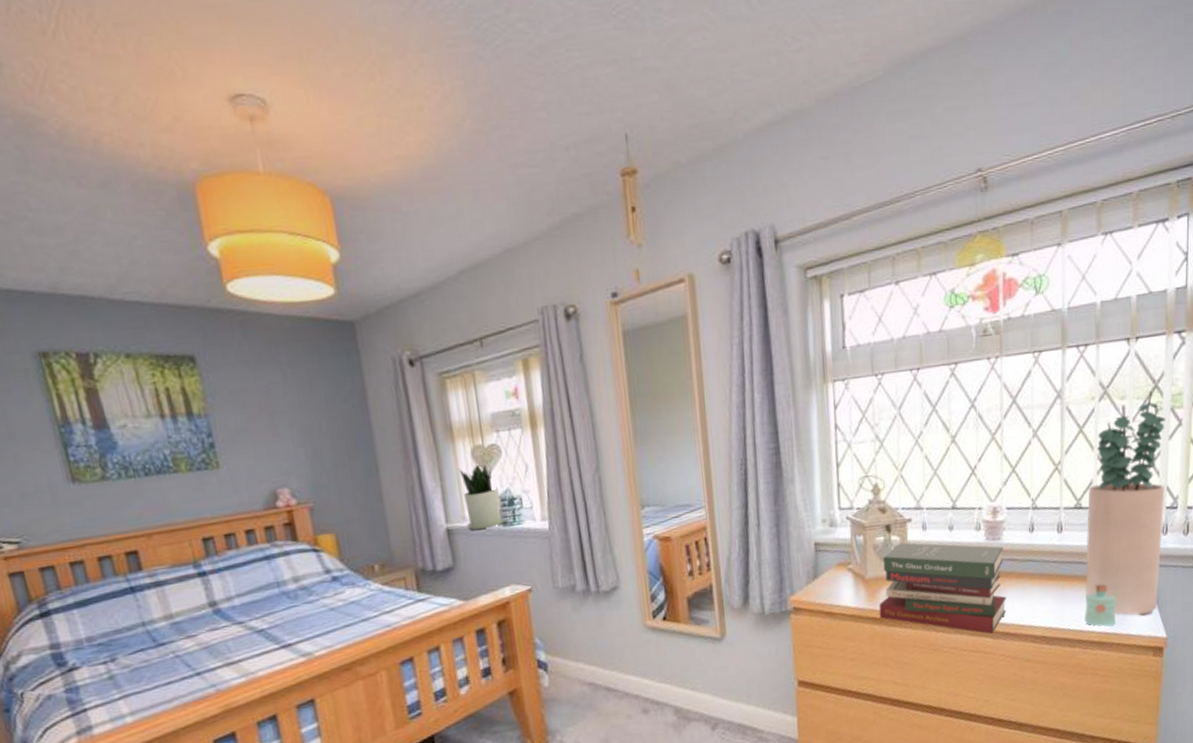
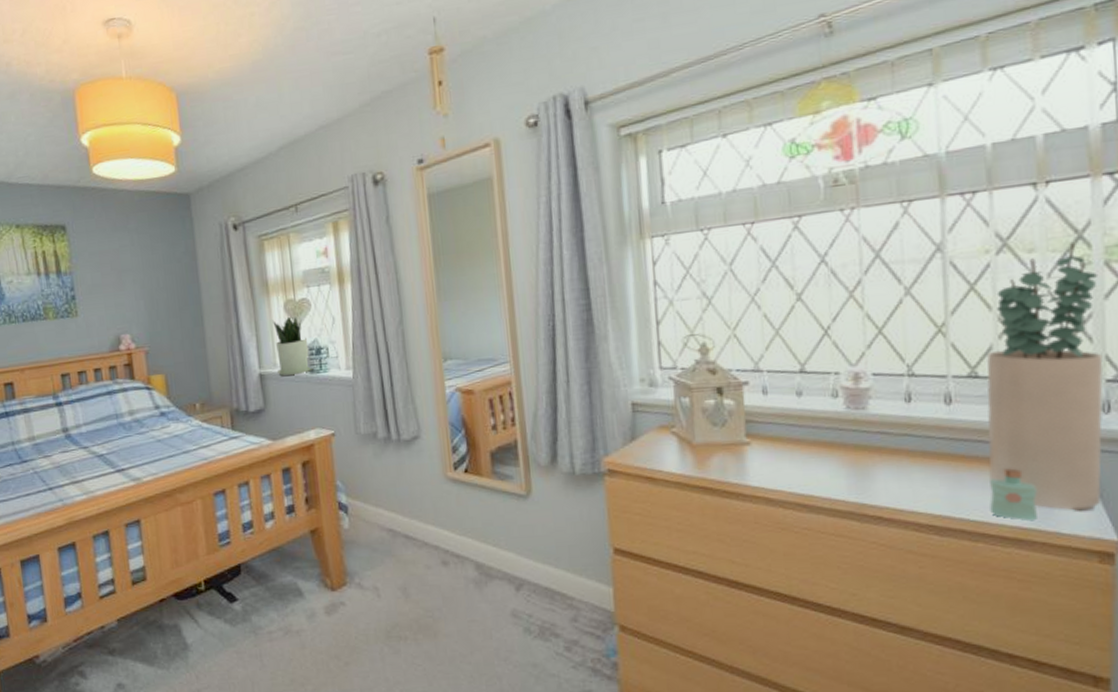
books: present [878,542,1007,634] -> none [710,407,878,517]

